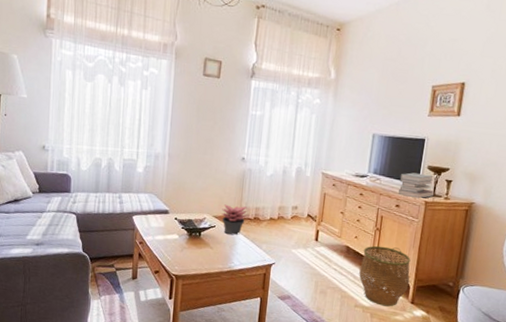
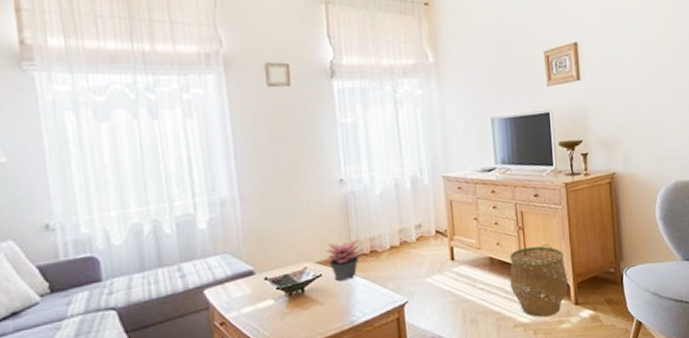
books: present [398,172,434,199] -> none [531,152,573,183]

